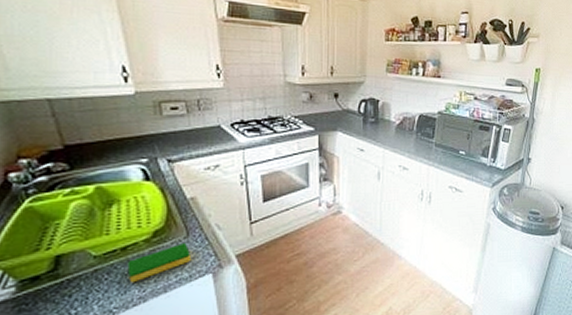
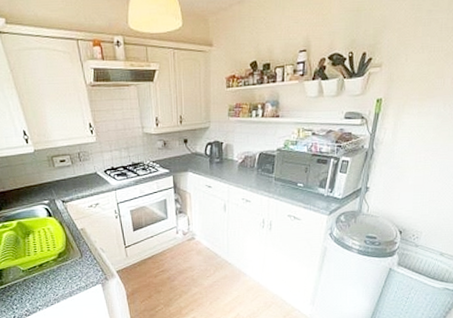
dish sponge: present [127,243,192,283] -> none [44,262,86,290]

